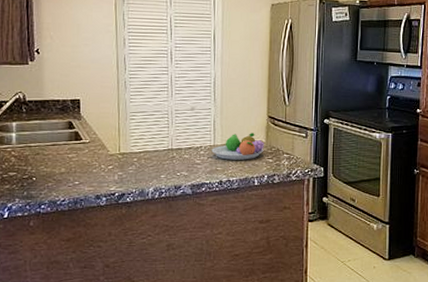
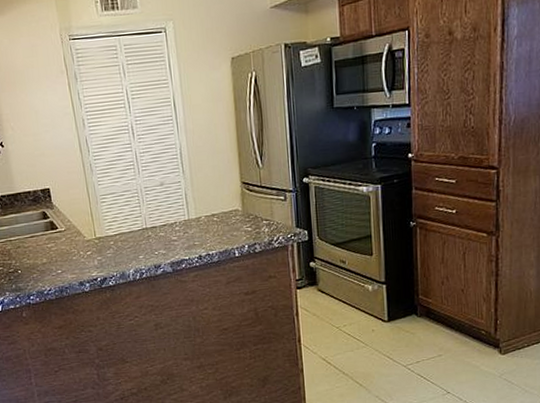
fruit bowl: present [211,133,264,160] -> none [186,202,241,233]

